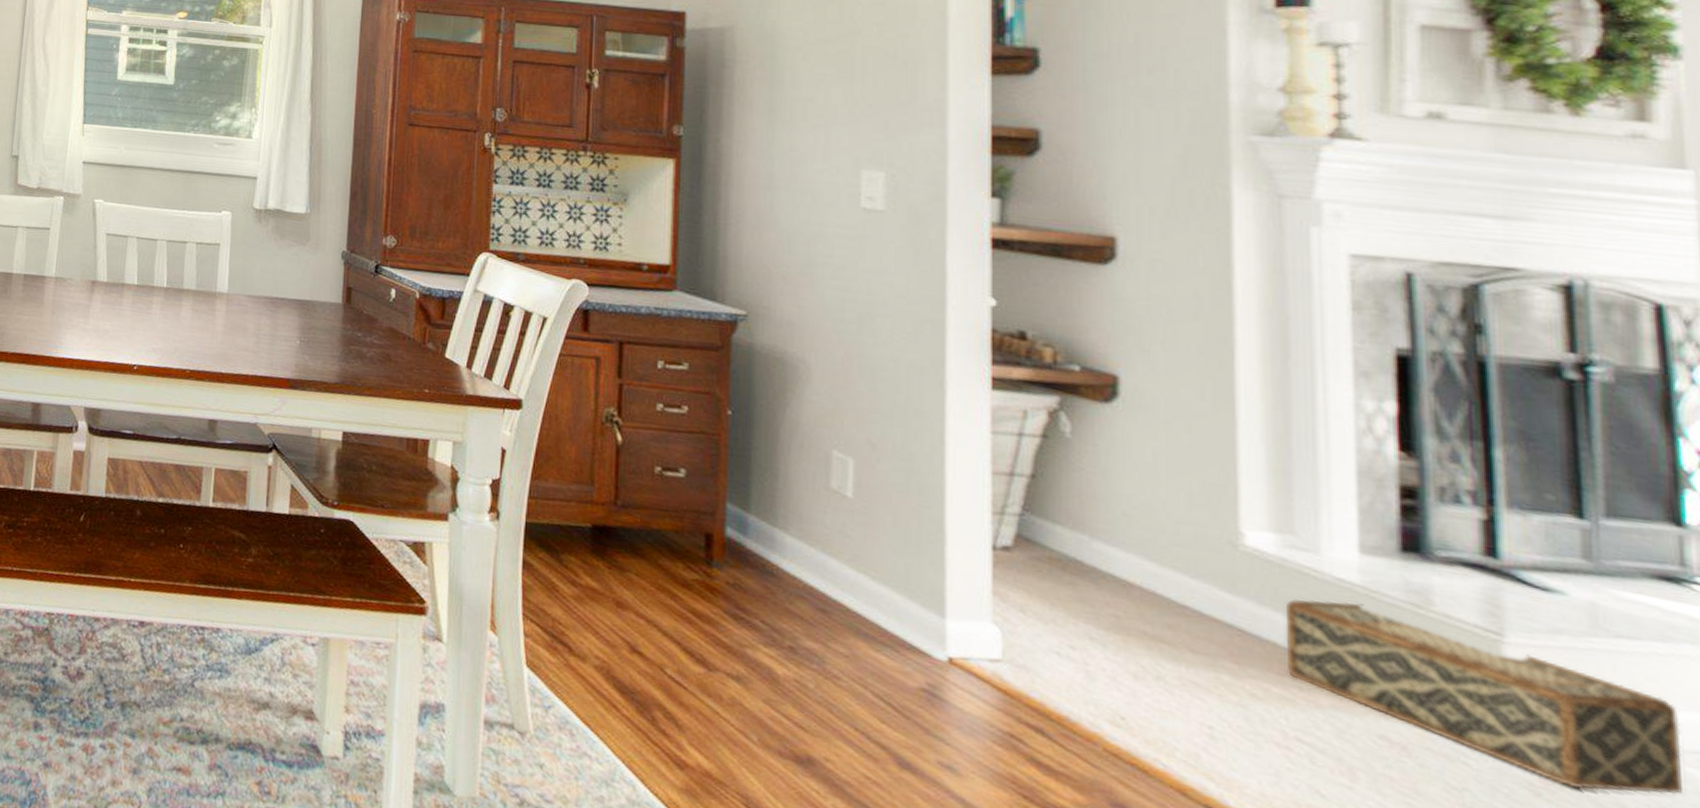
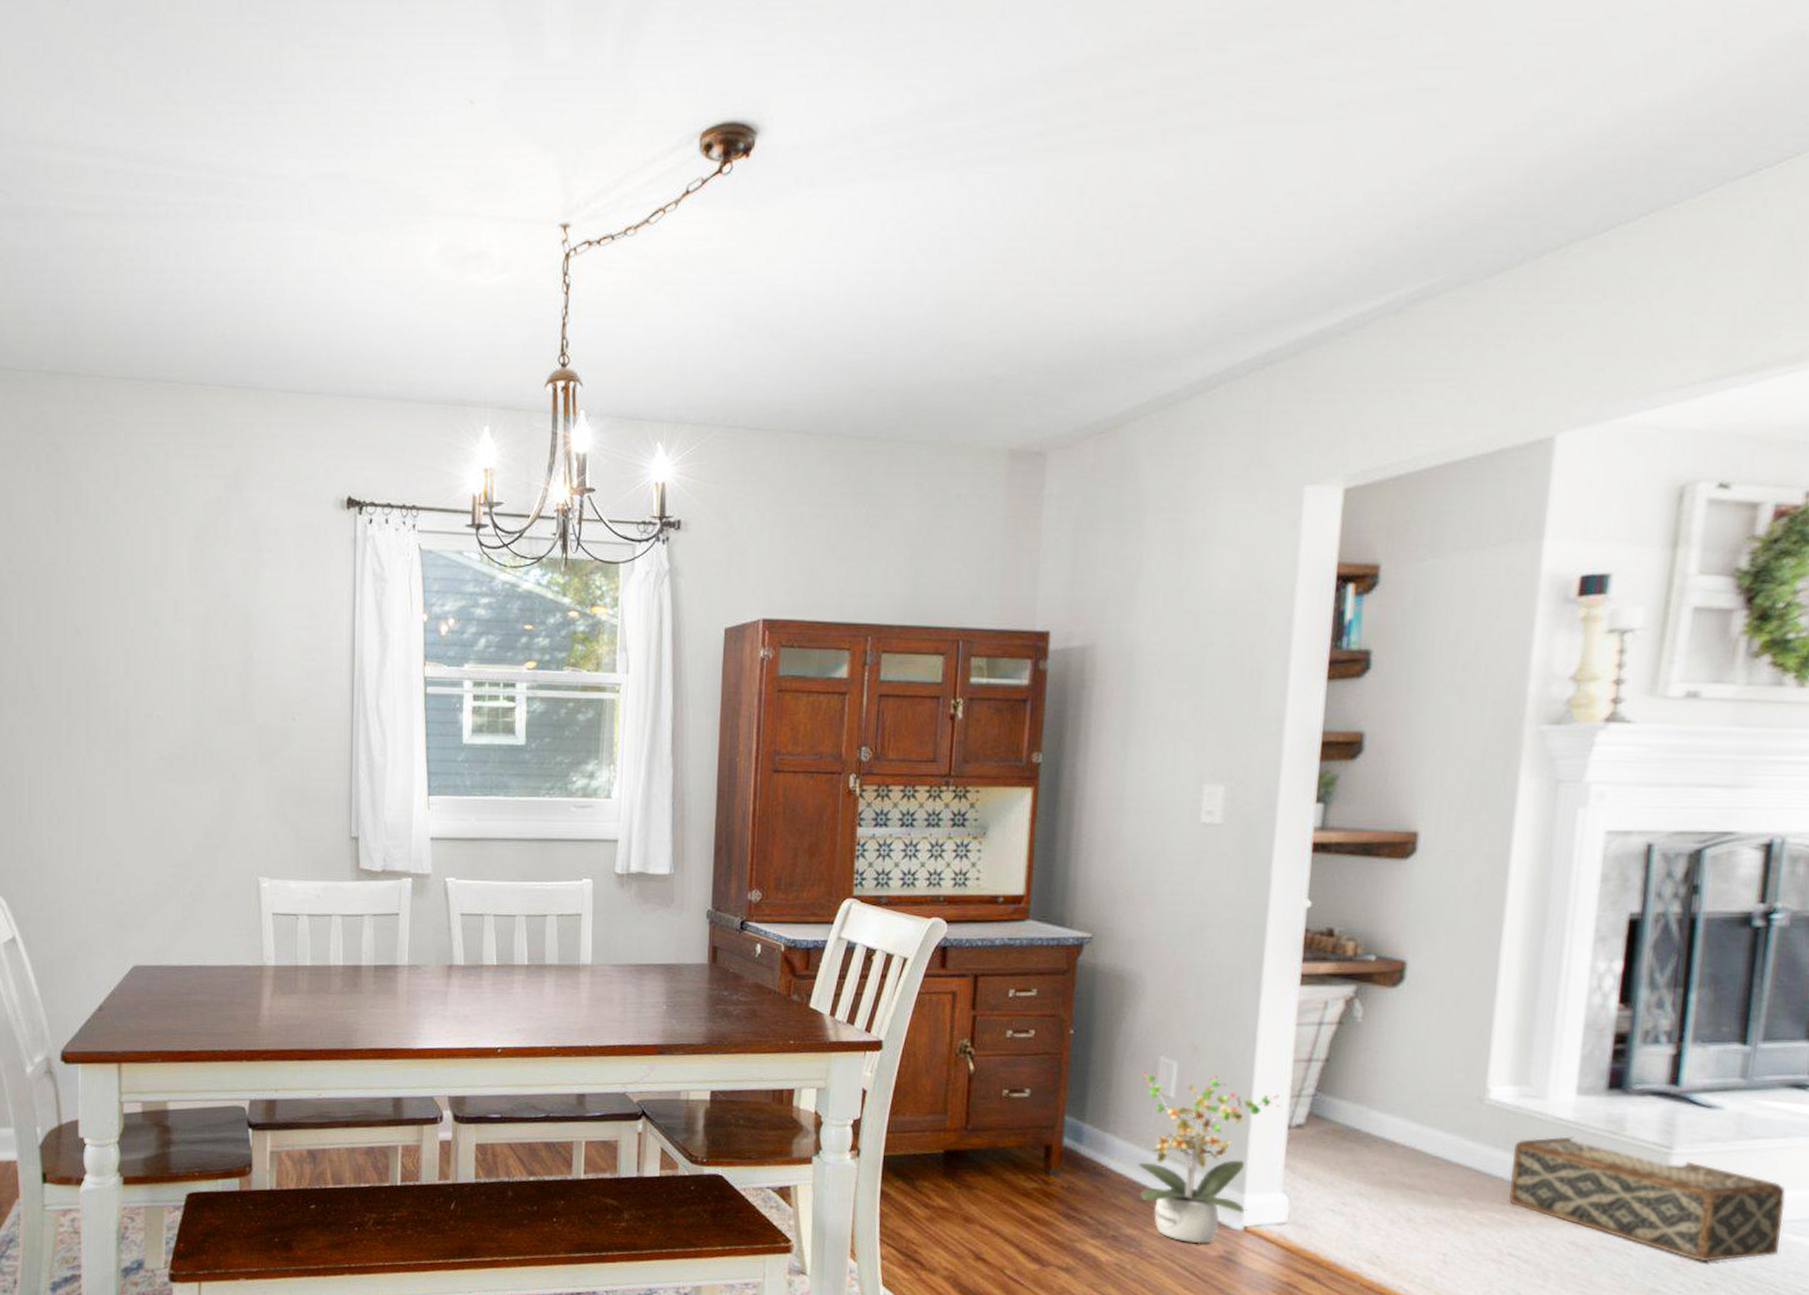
potted plant: none [811,462,981,671] -> present [1138,1069,1280,1244]

